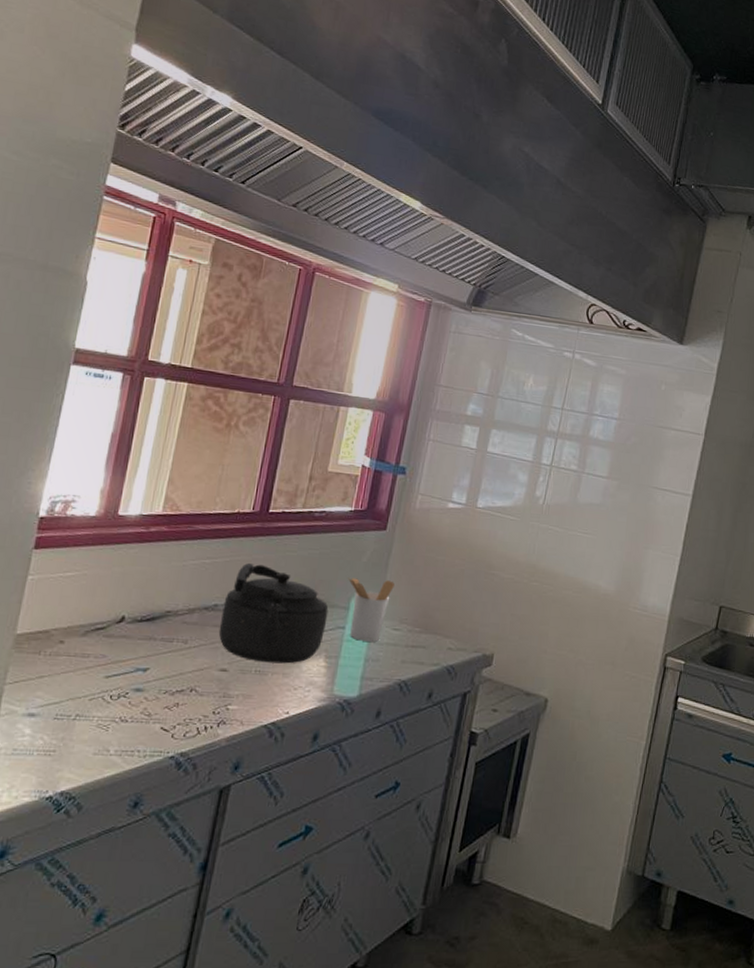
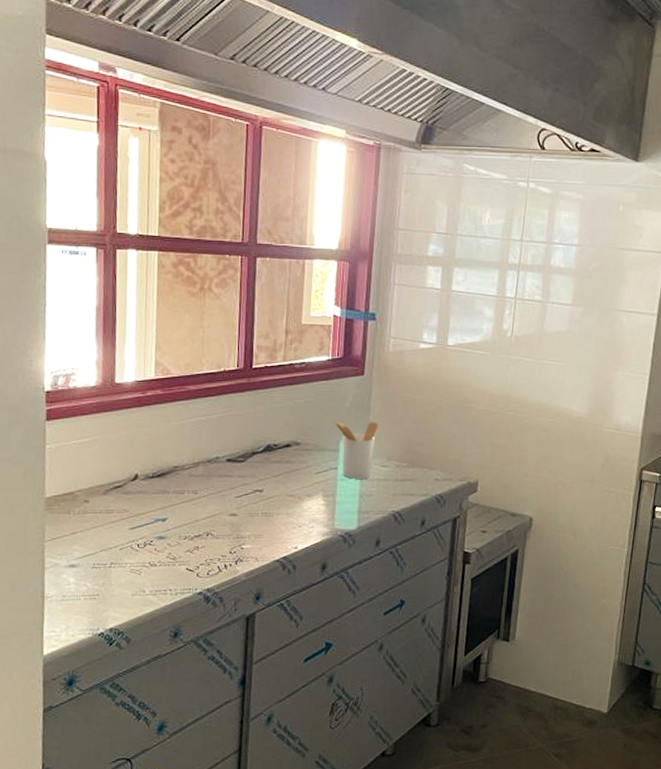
kettle: present [218,563,329,664] -> none [223,417,320,505]

